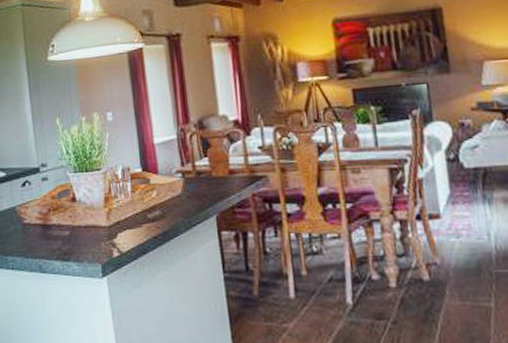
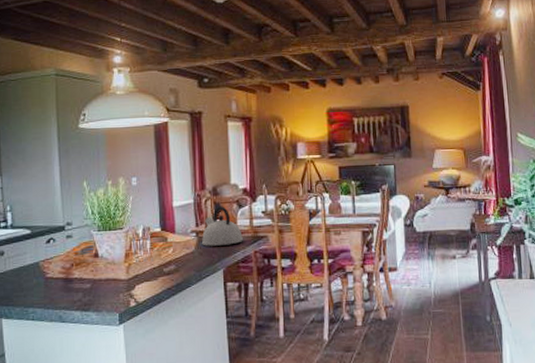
kettle: none [188,141,239,189] -> present [201,206,244,246]

